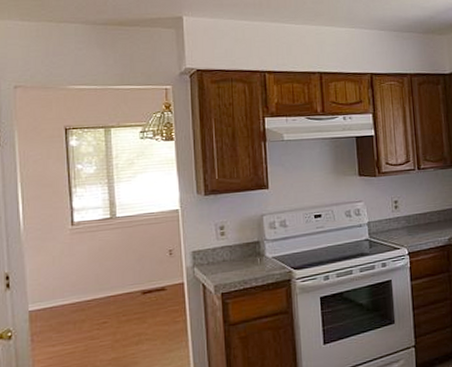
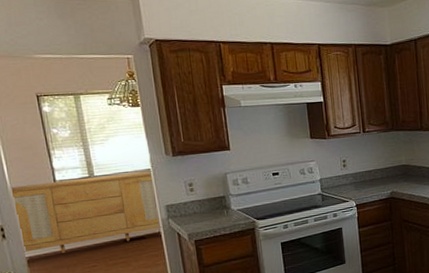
sideboard: none [25,211,185,308] -> present [12,171,162,254]

